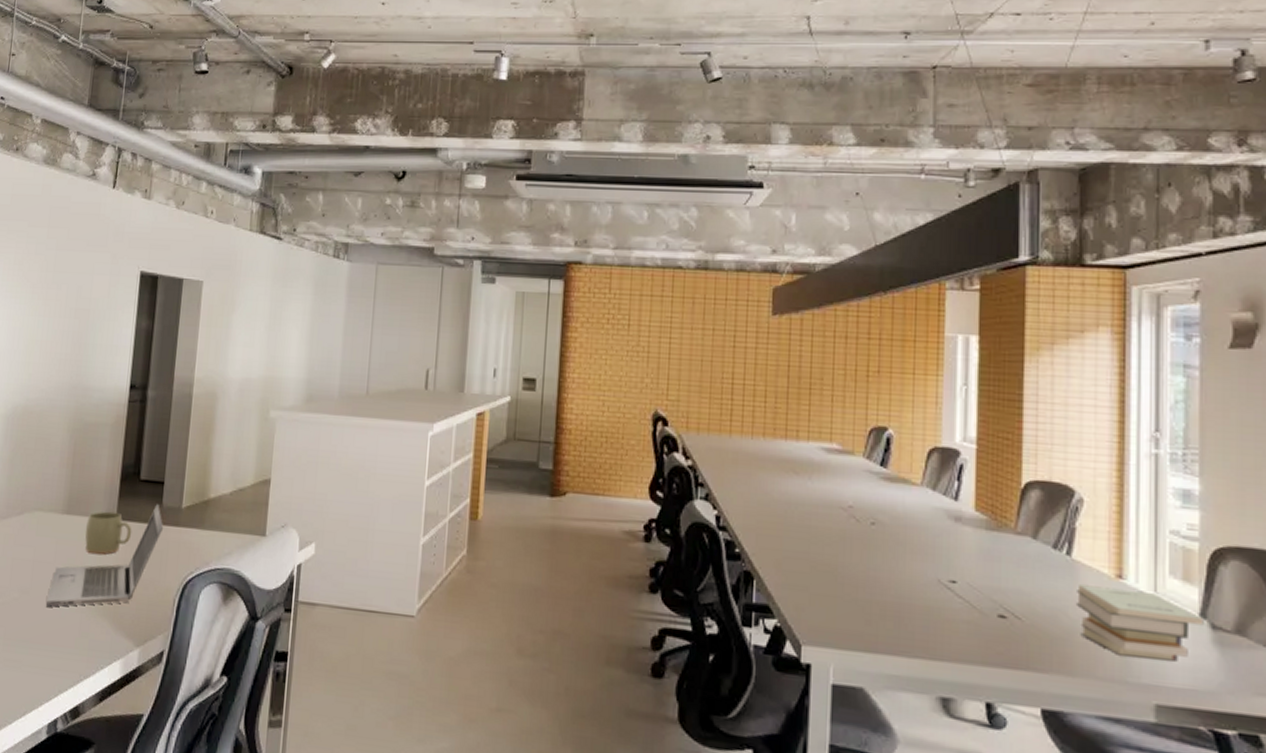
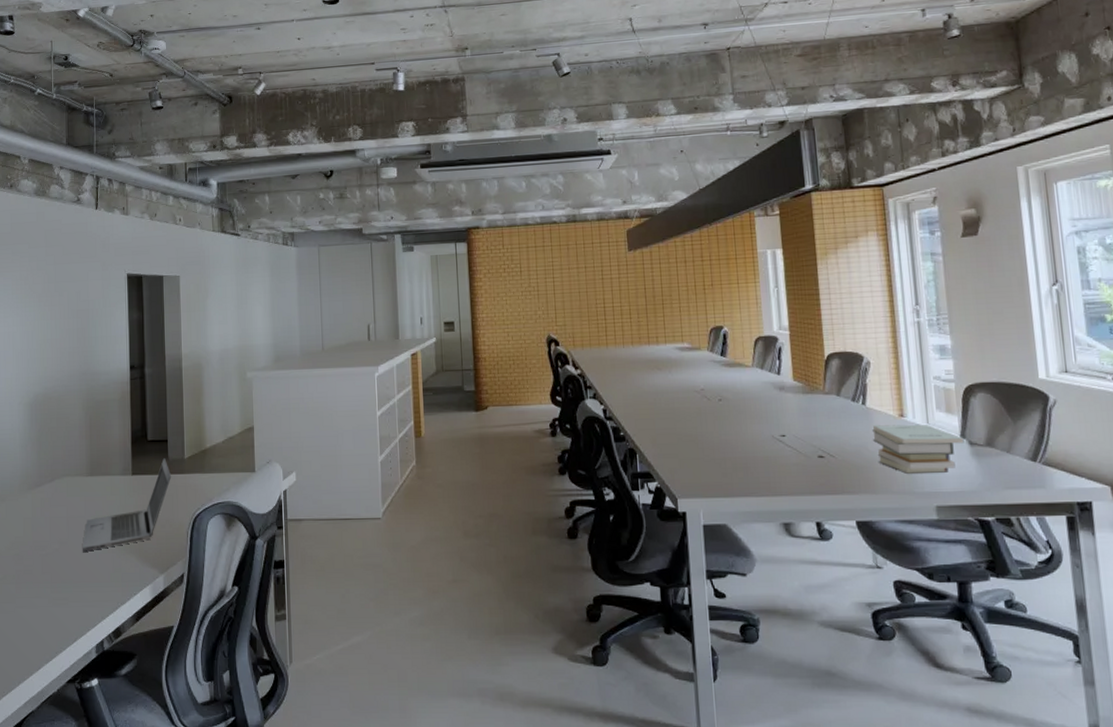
mug: present [85,511,132,554] -> none [107,469,146,504]

